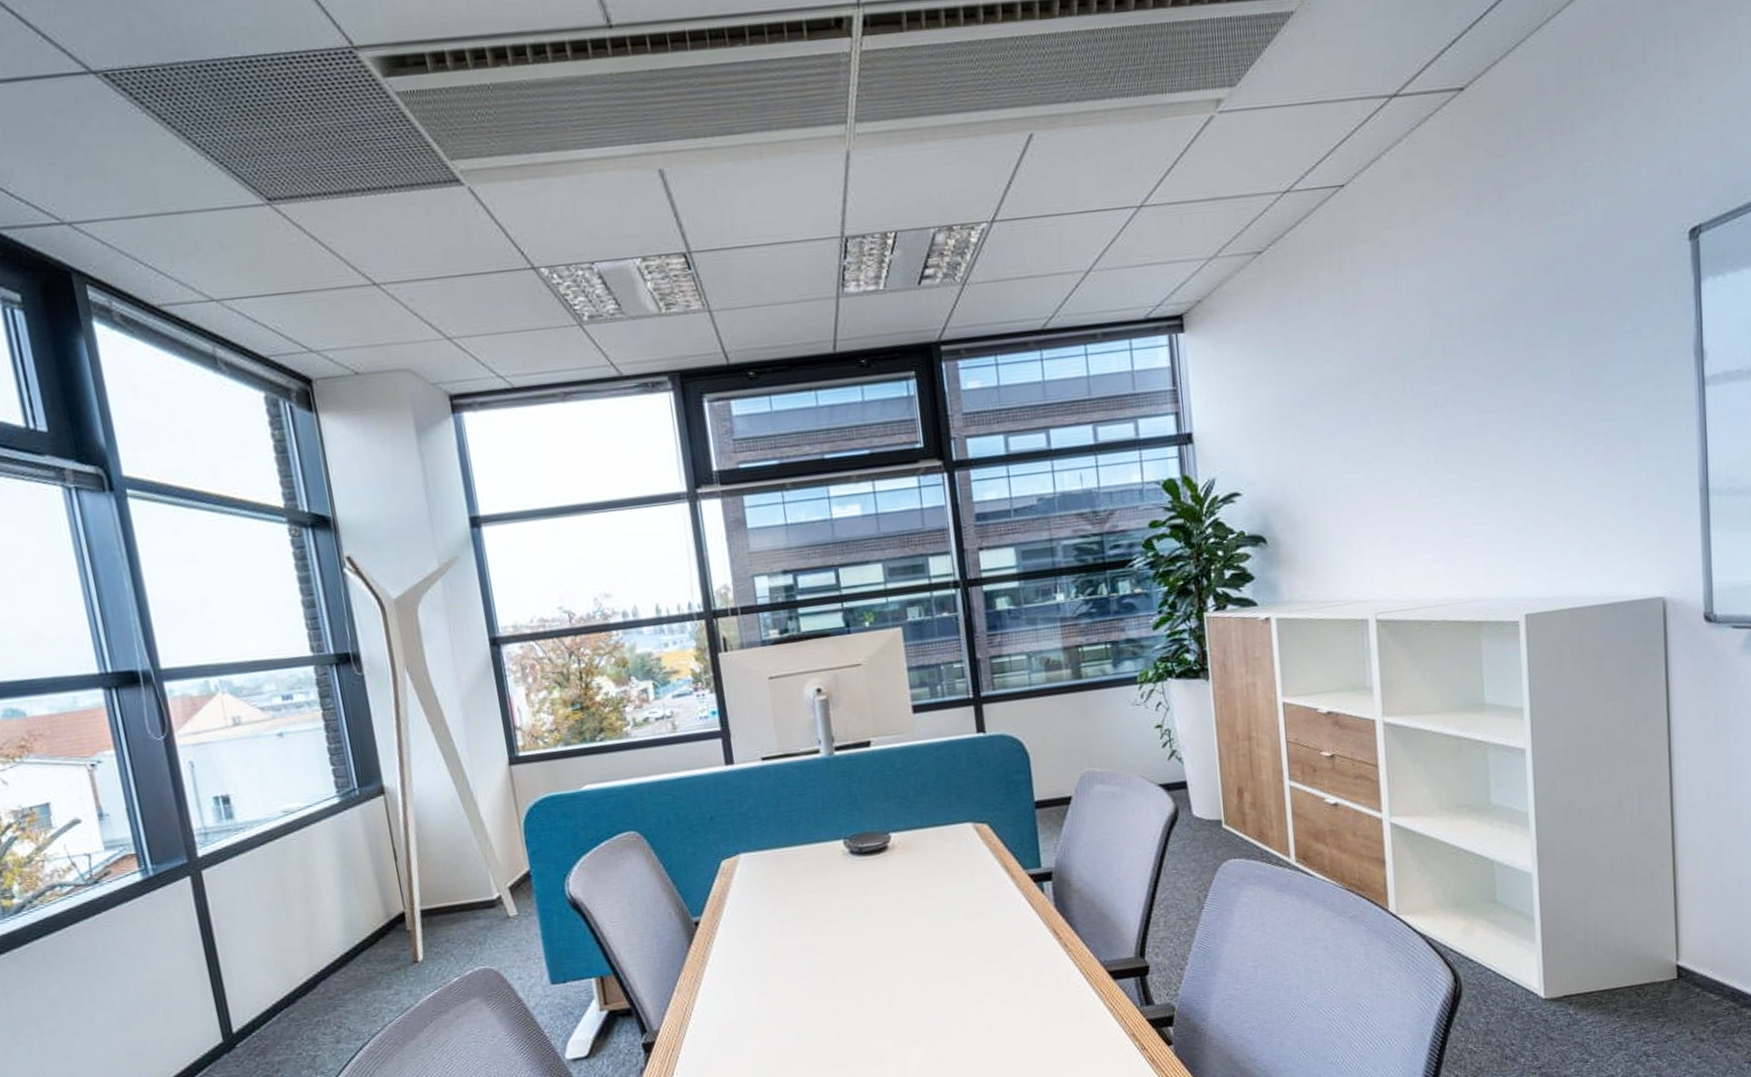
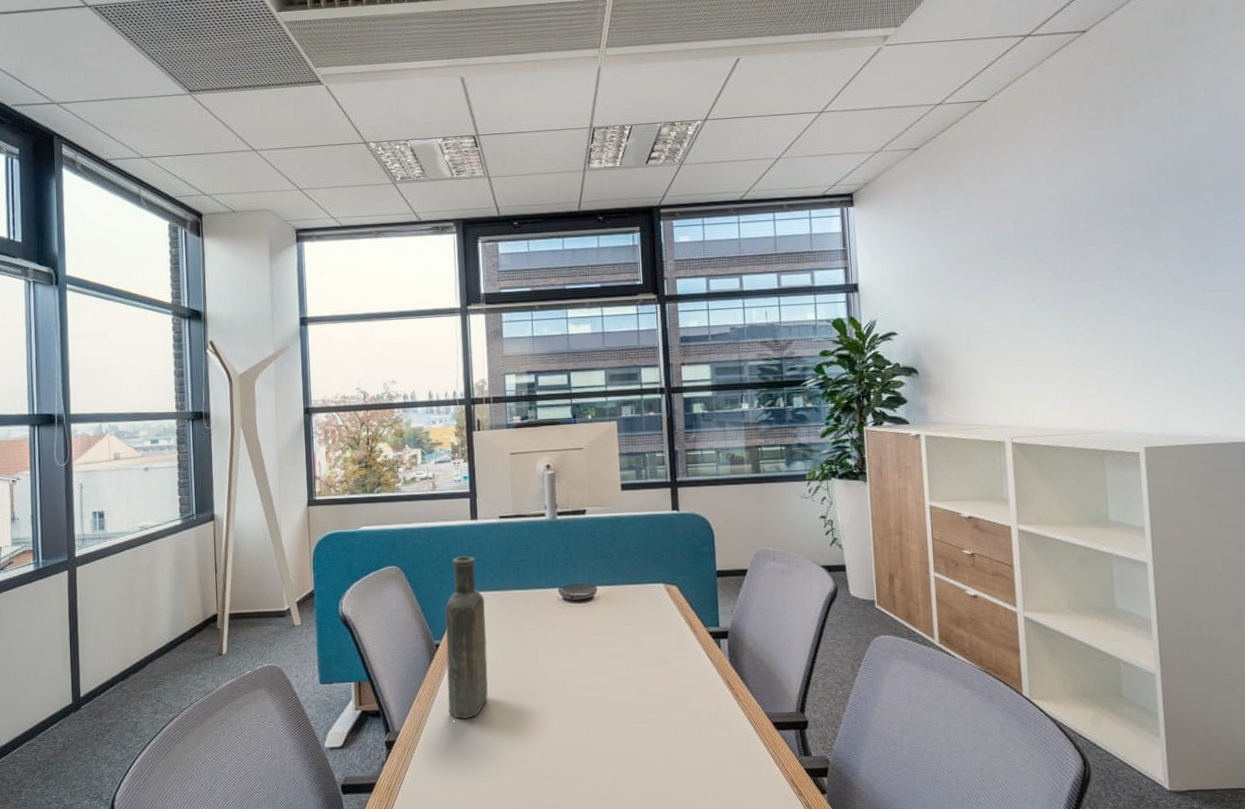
bottle: none [702,810,766,1008] -> present [444,556,488,720]

